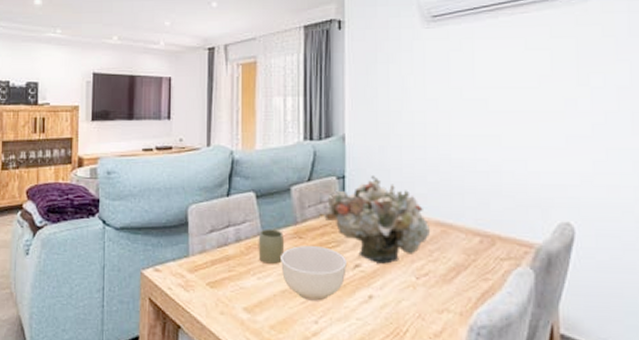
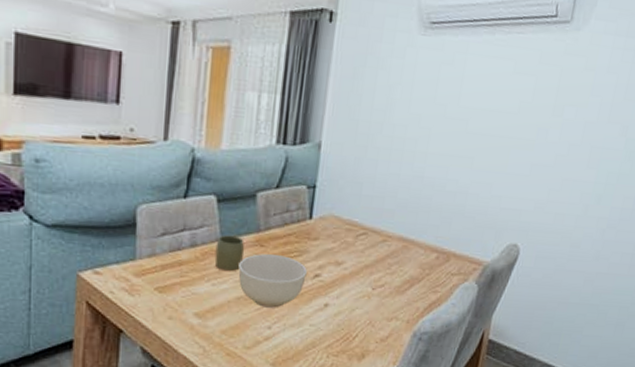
flower arrangement: present [324,174,431,265] -> none [289,186,393,276]

